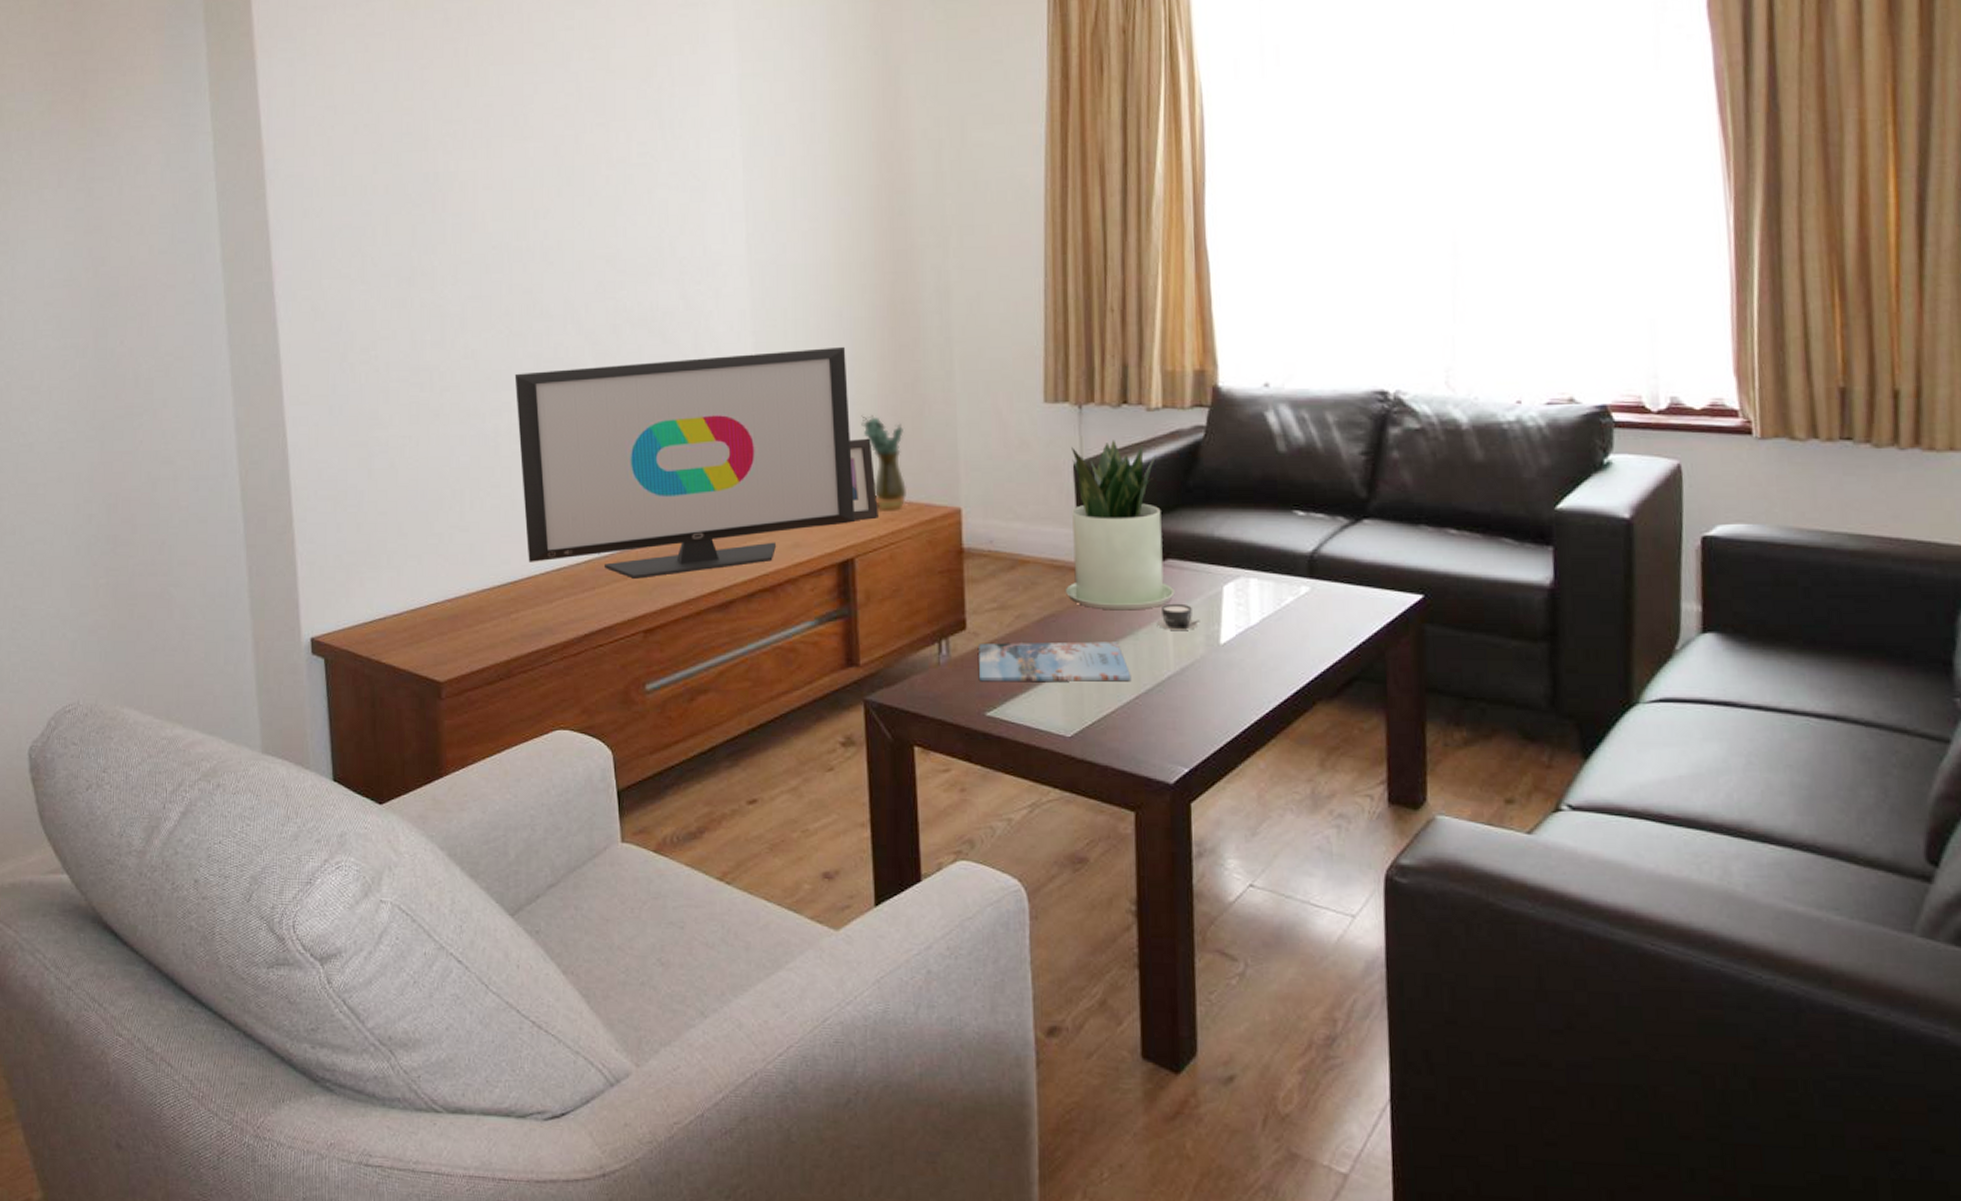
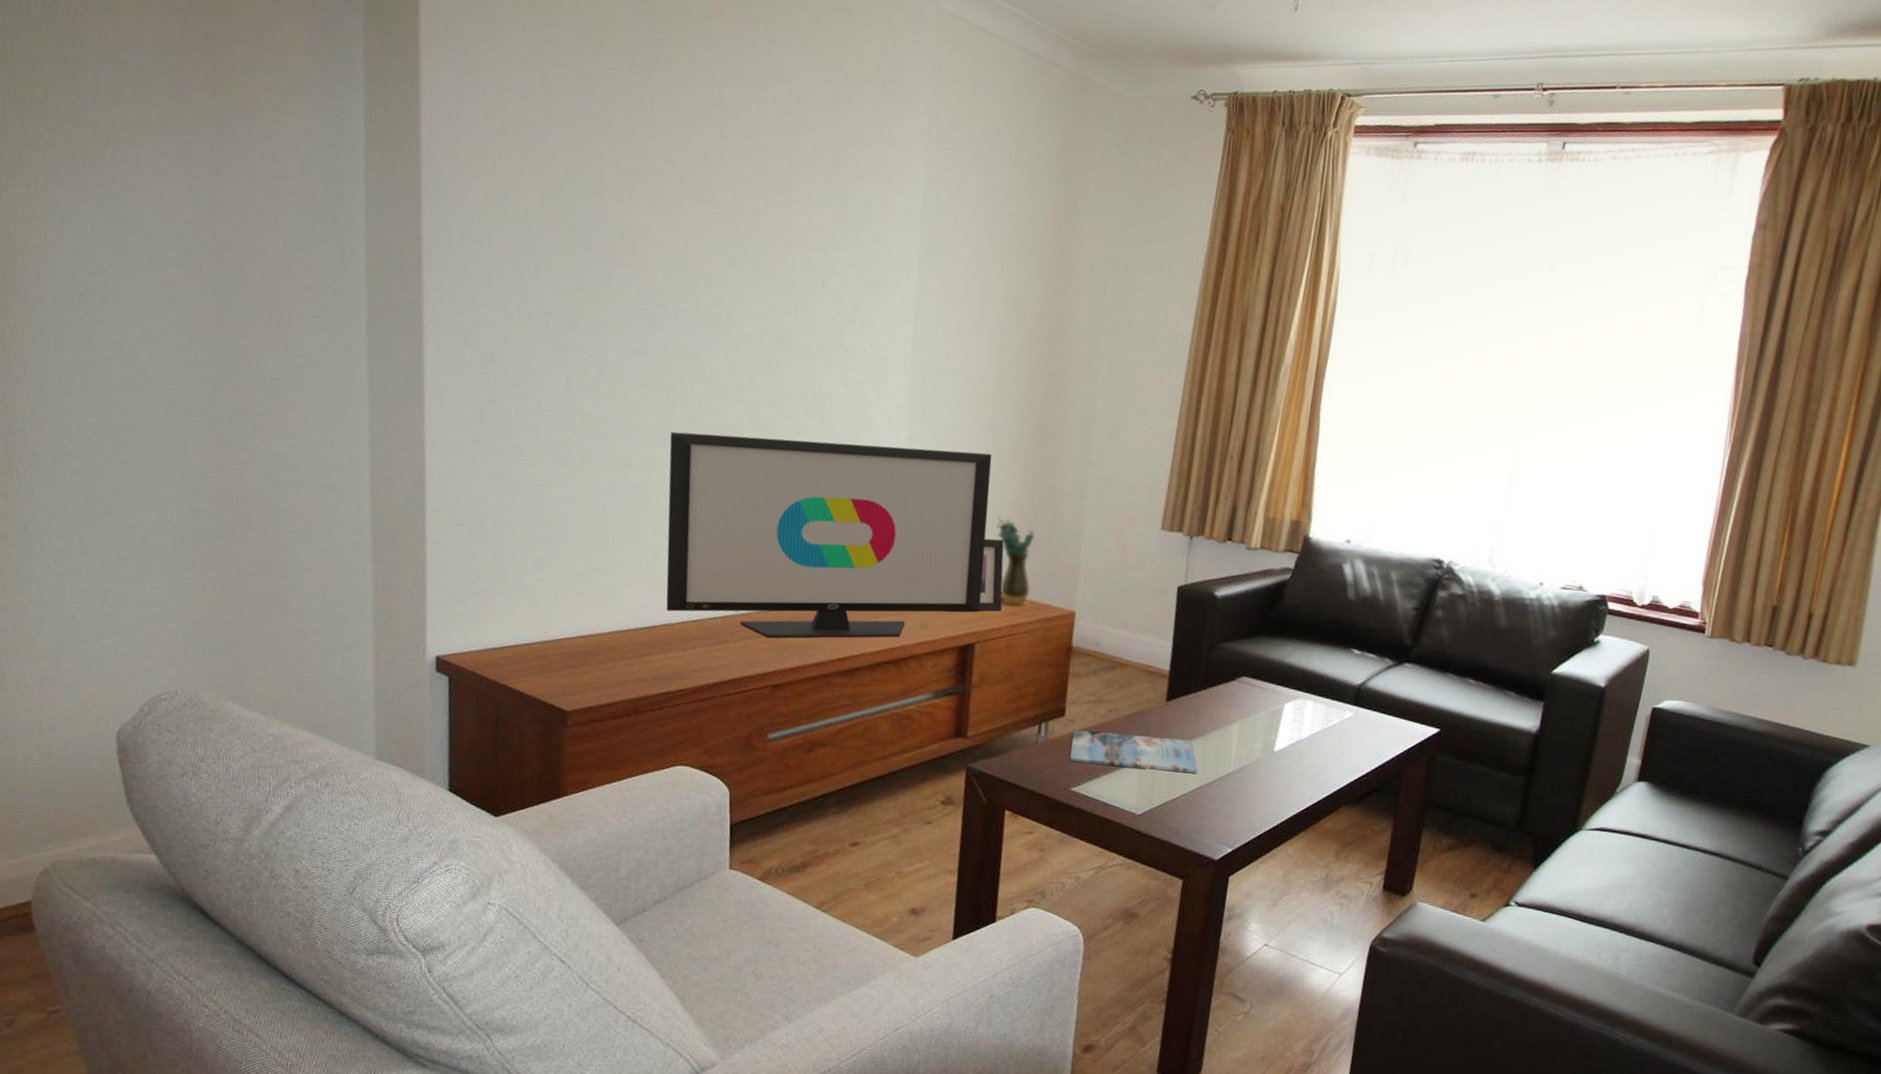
planter: present [1065,440,1175,611] -> none [1153,570,1248,716]
teacup: present [1156,603,1200,631] -> none [1225,713,1261,738]

